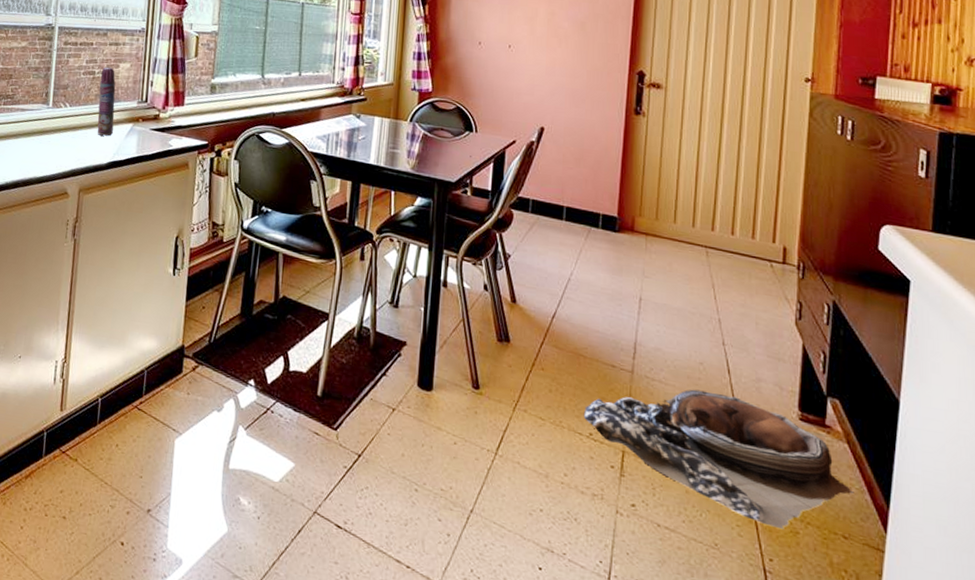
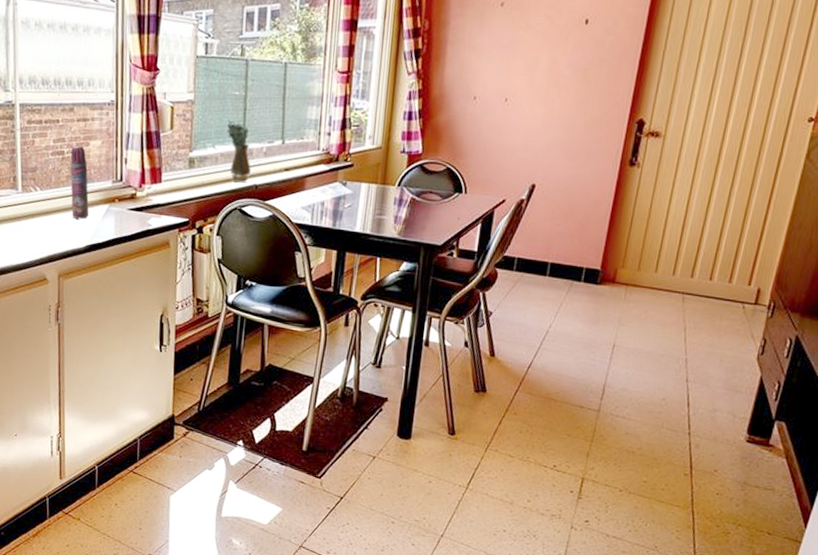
vase: none [246,51,269,110] -> present [226,120,251,183]
dog bed: present [583,389,854,530] -> none [549,422,784,532]

